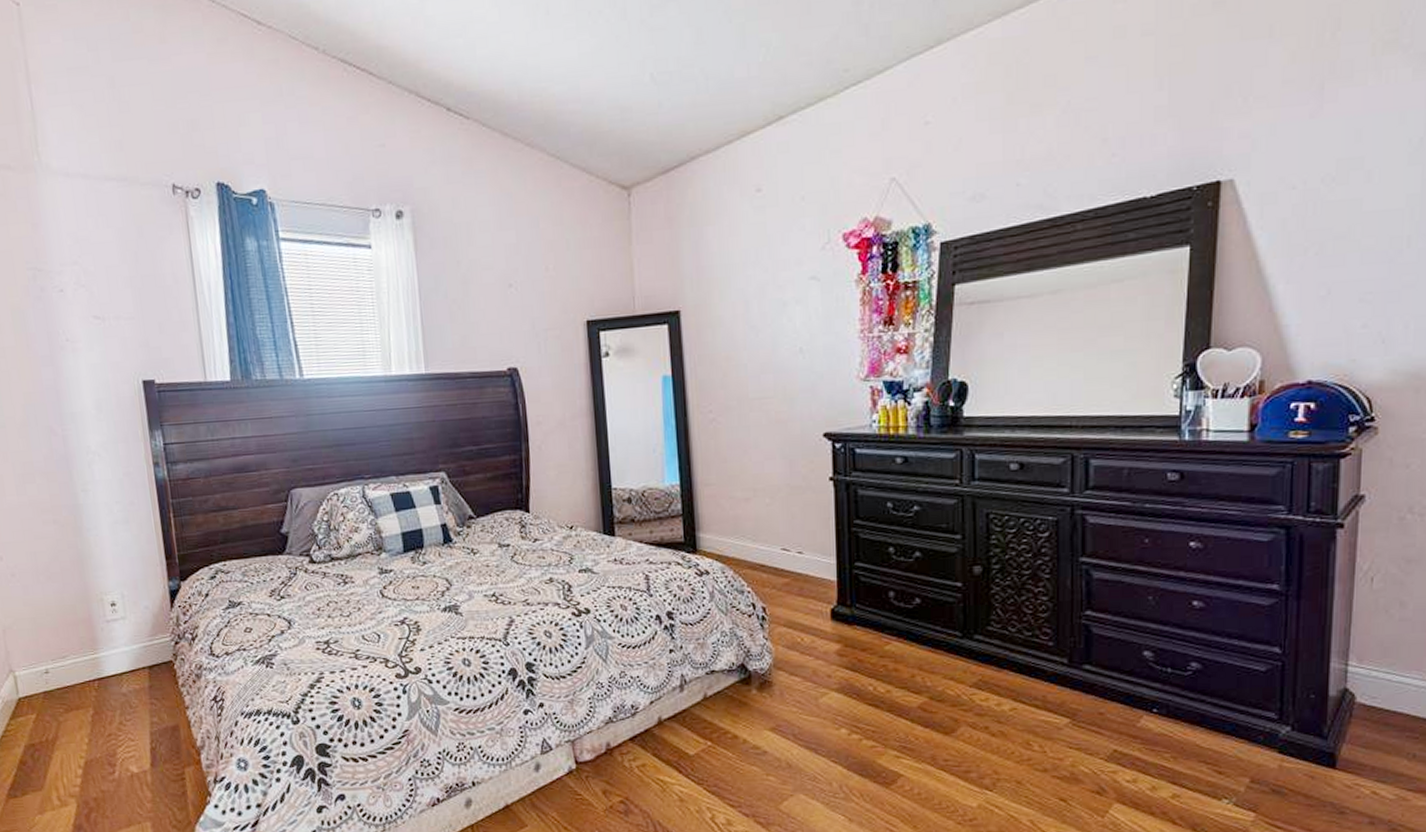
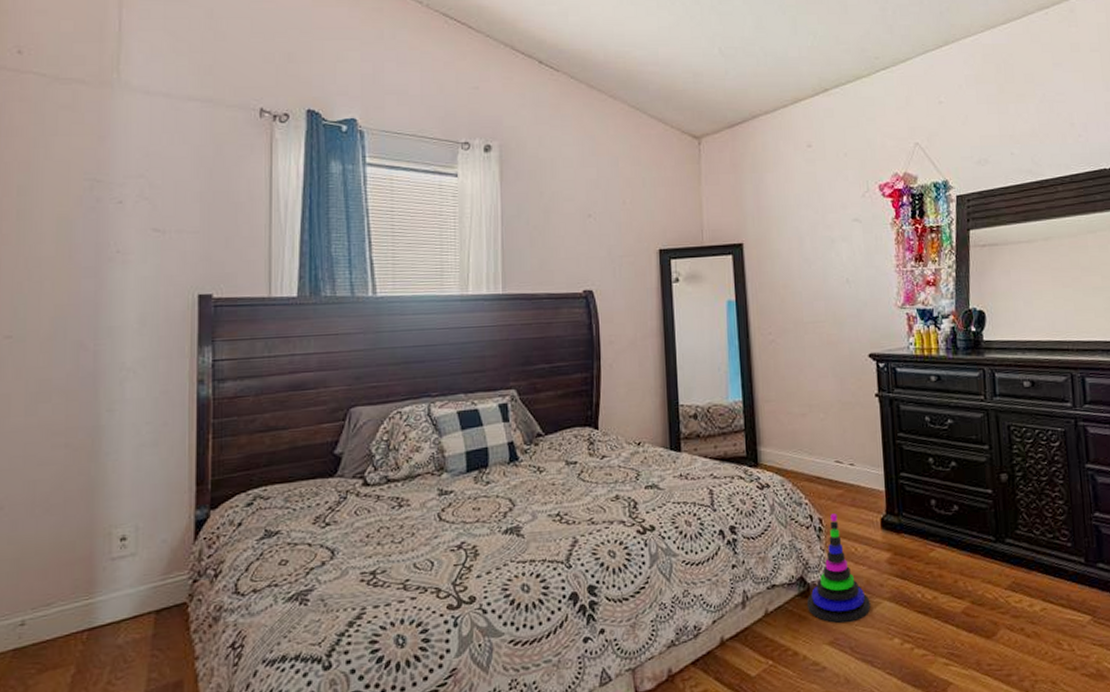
stacking toy: none [748,603,817,710] -> present [807,513,871,623]

